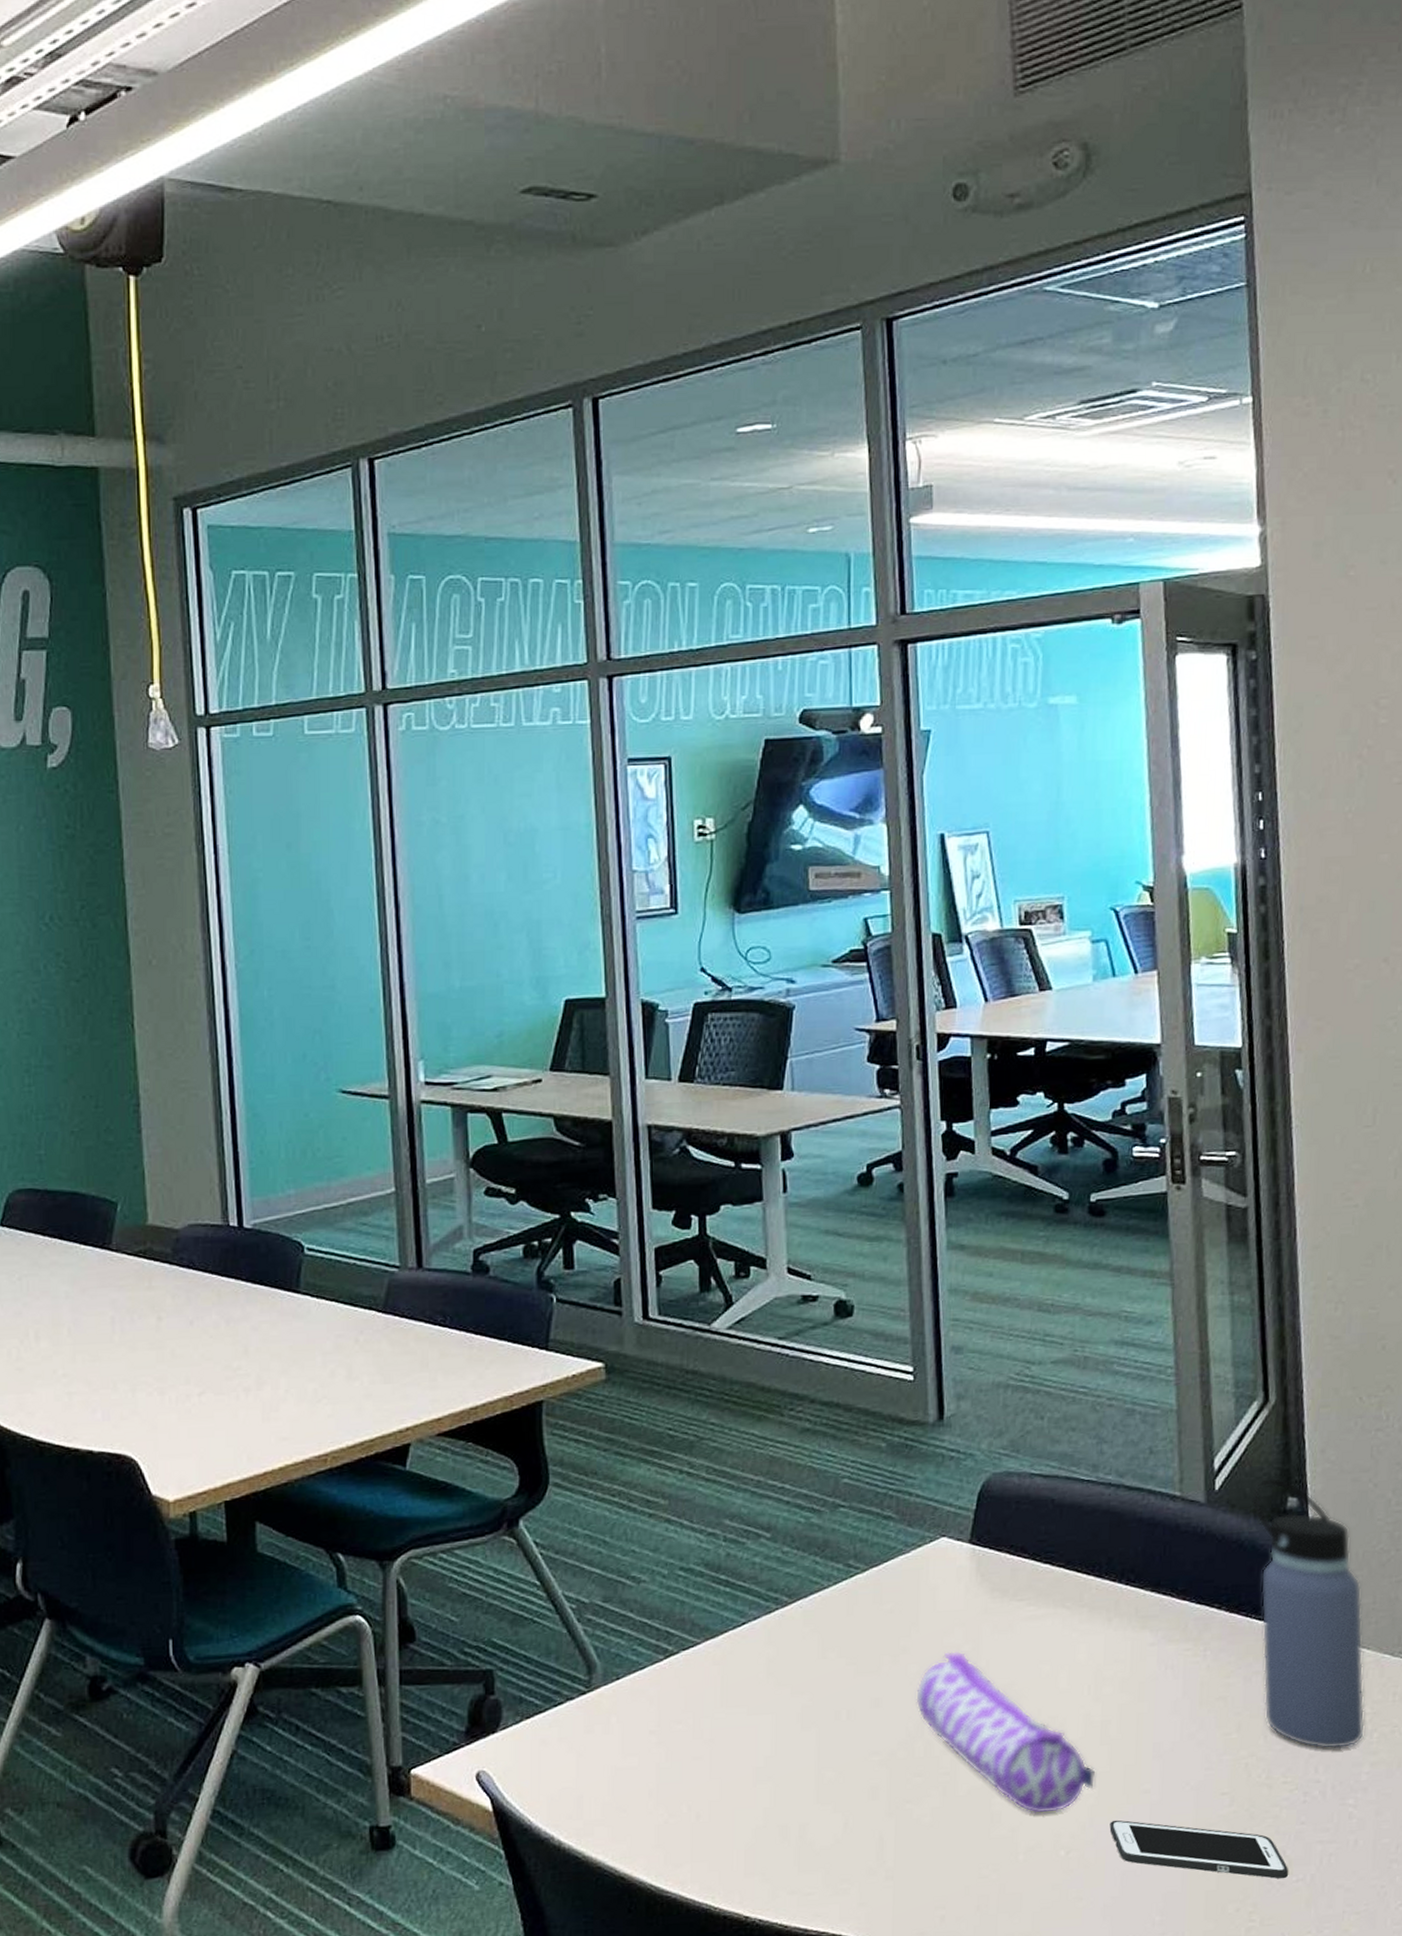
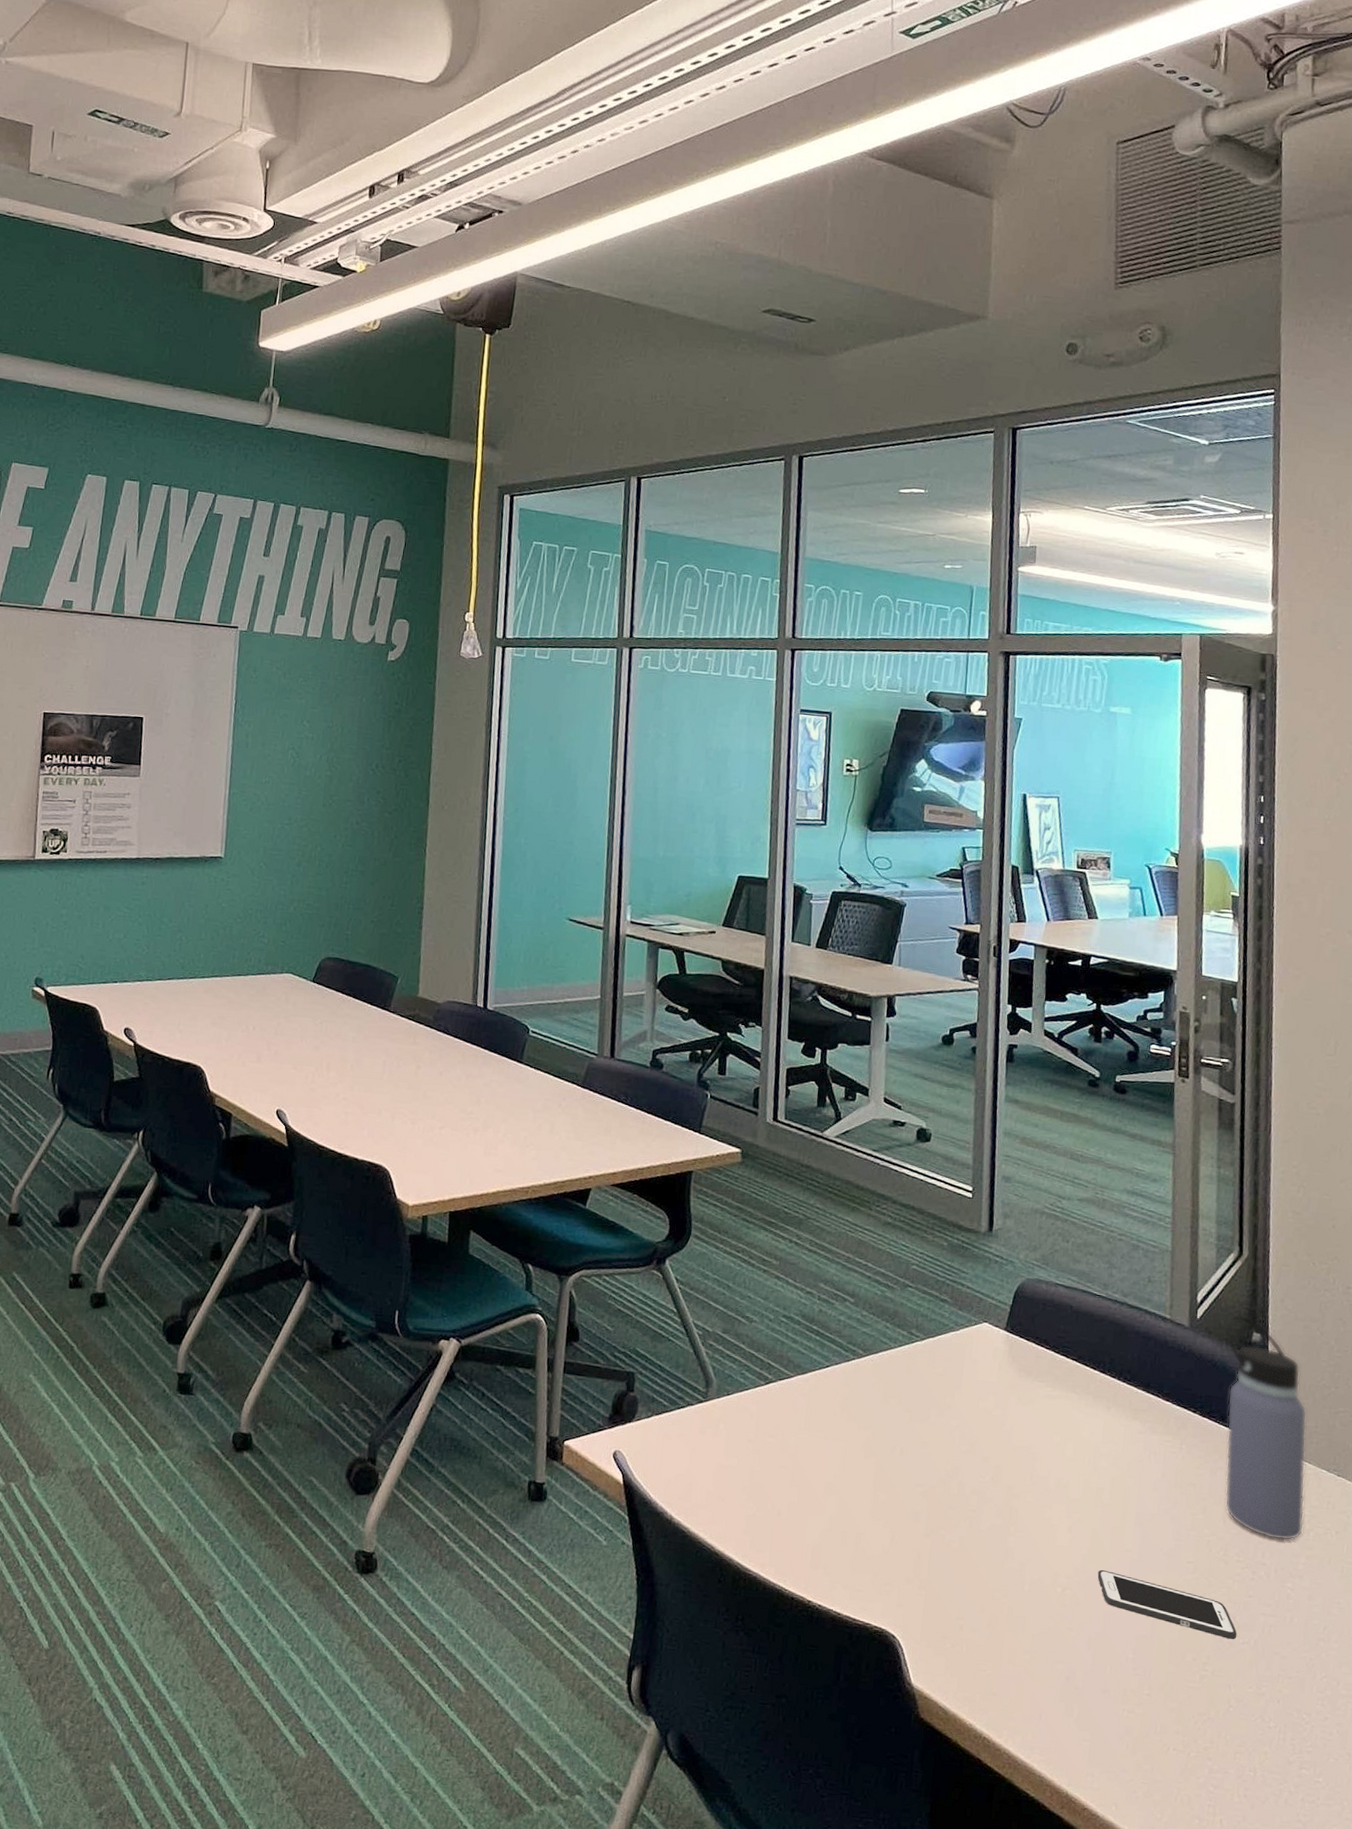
pencil case: present [915,1651,1096,1814] -> none [954,1413,1090,1556]

